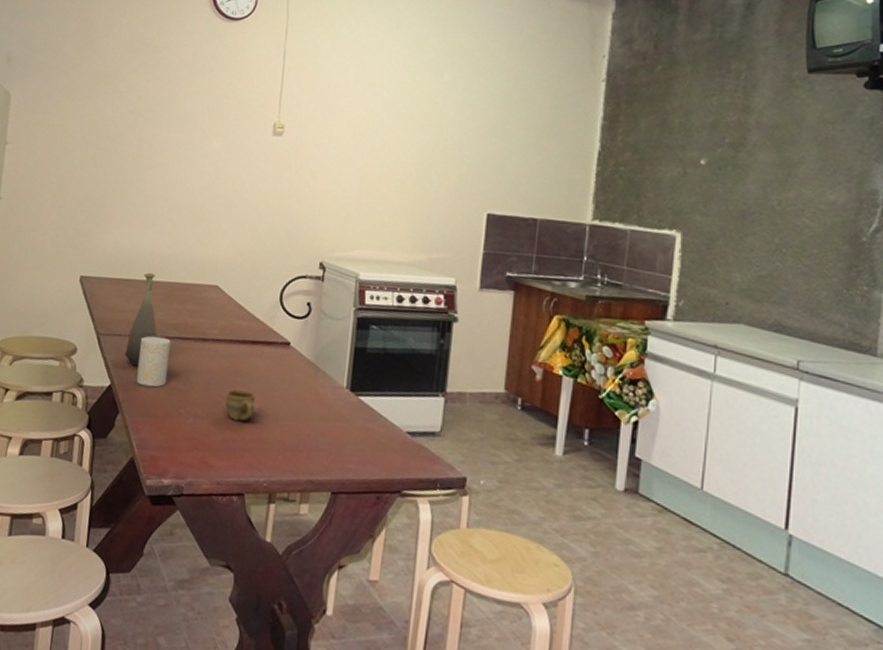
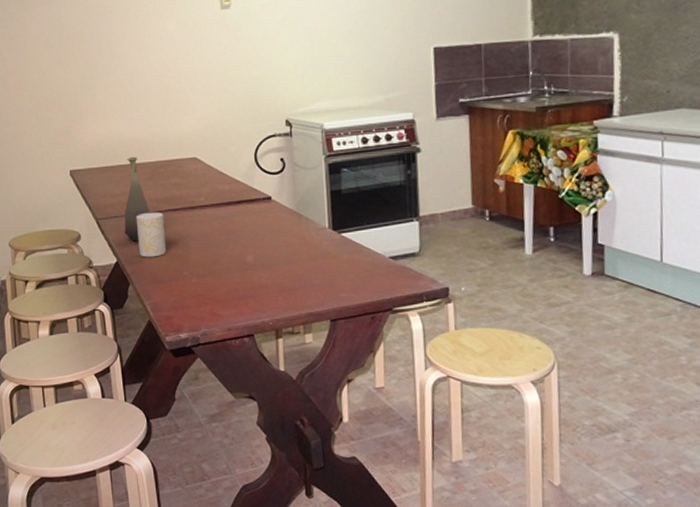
cup: present [225,389,256,422] -> none [221,245,250,273]

